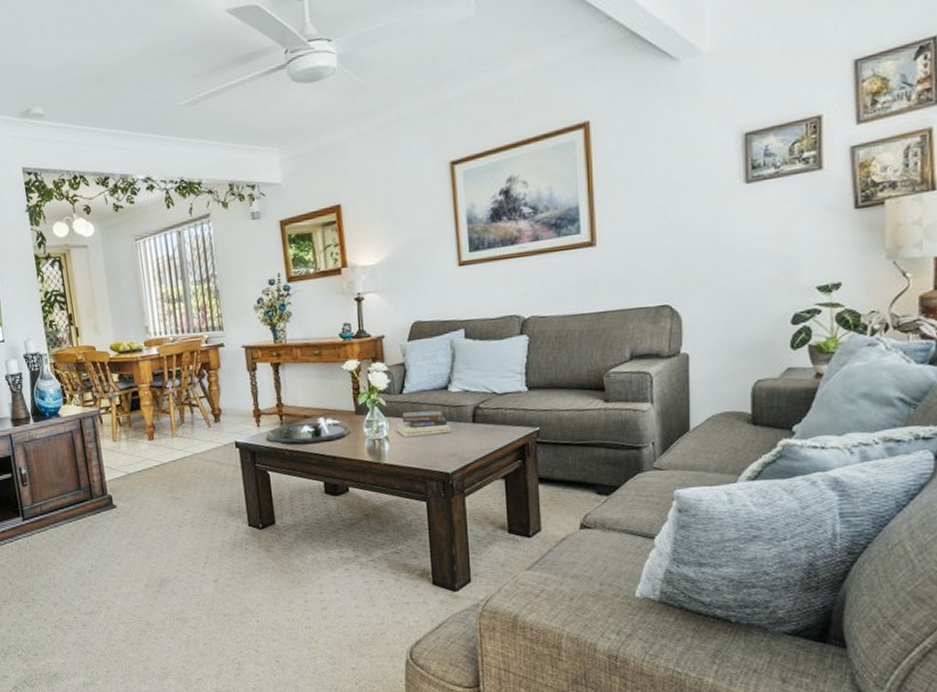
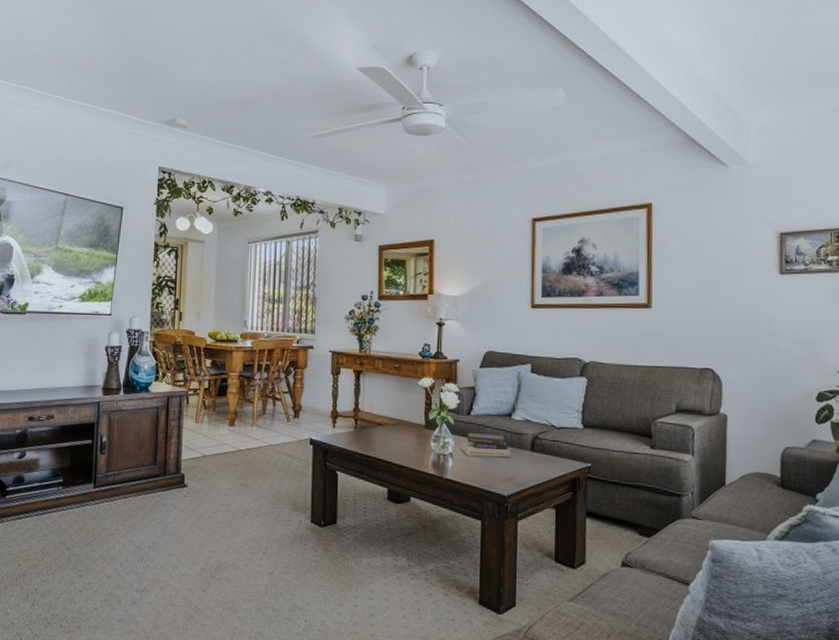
decorative tray: present [266,417,351,445] -> none [339,426,418,451]

